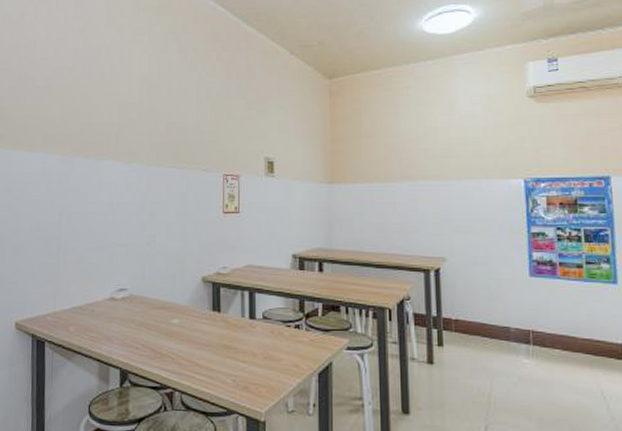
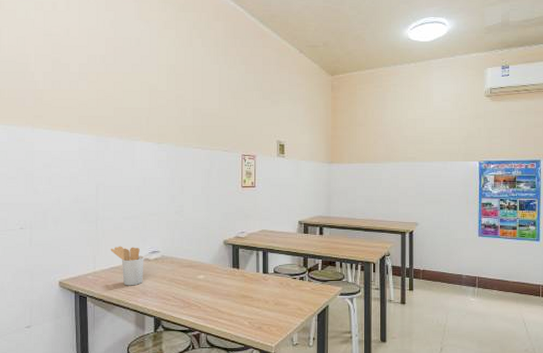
utensil holder: none [72,282,110,330] -> present [110,246,144,286]

